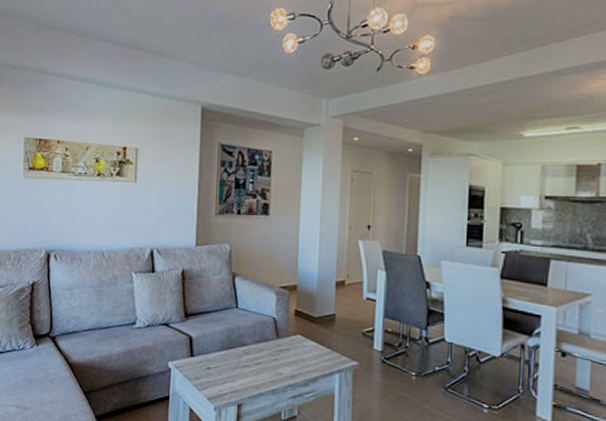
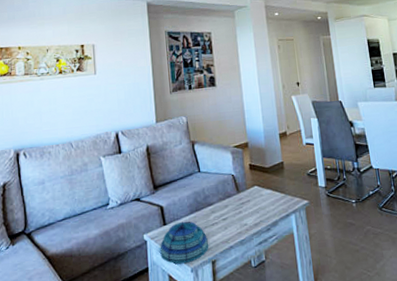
decorative bowl: none [183,356,237,401] -> present [160,221,209,265]

